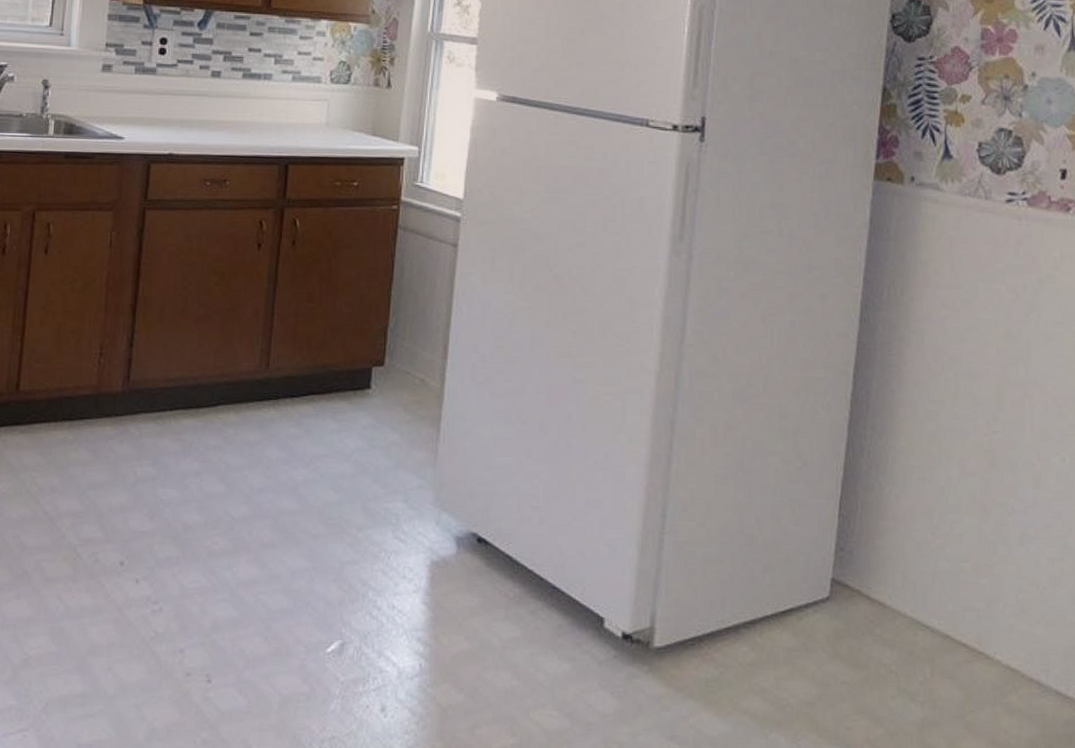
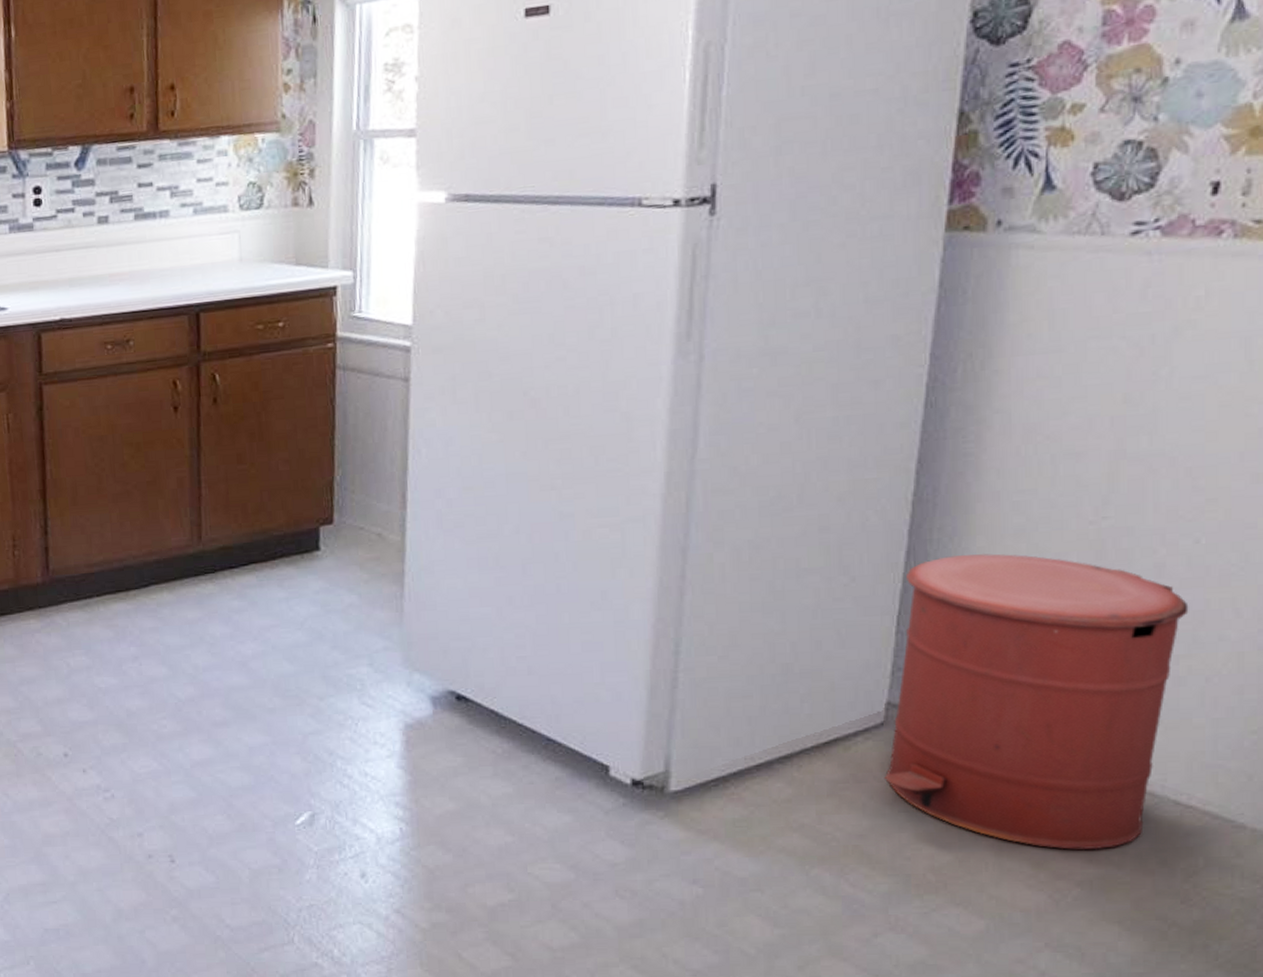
trash can: none [829,452,1060,733] -> present [883,554,1189,850]

